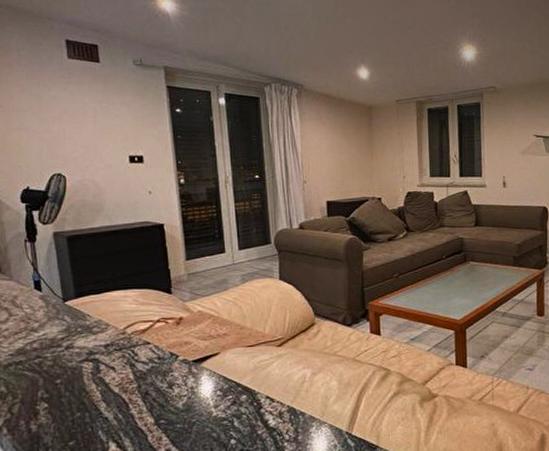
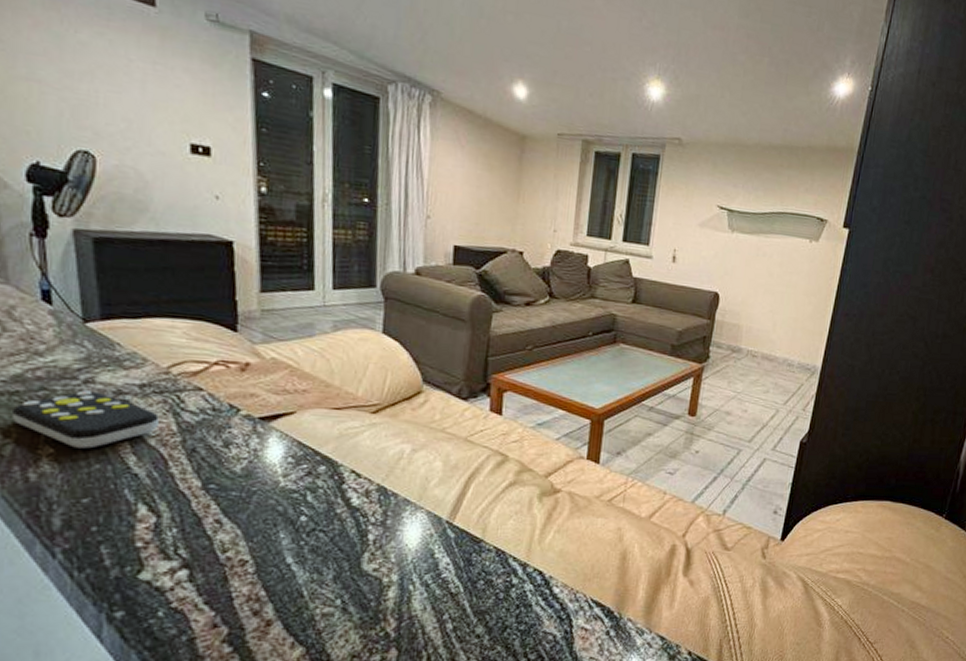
remote control: none [18,354,120,401] -> present [12,390,159,449]

